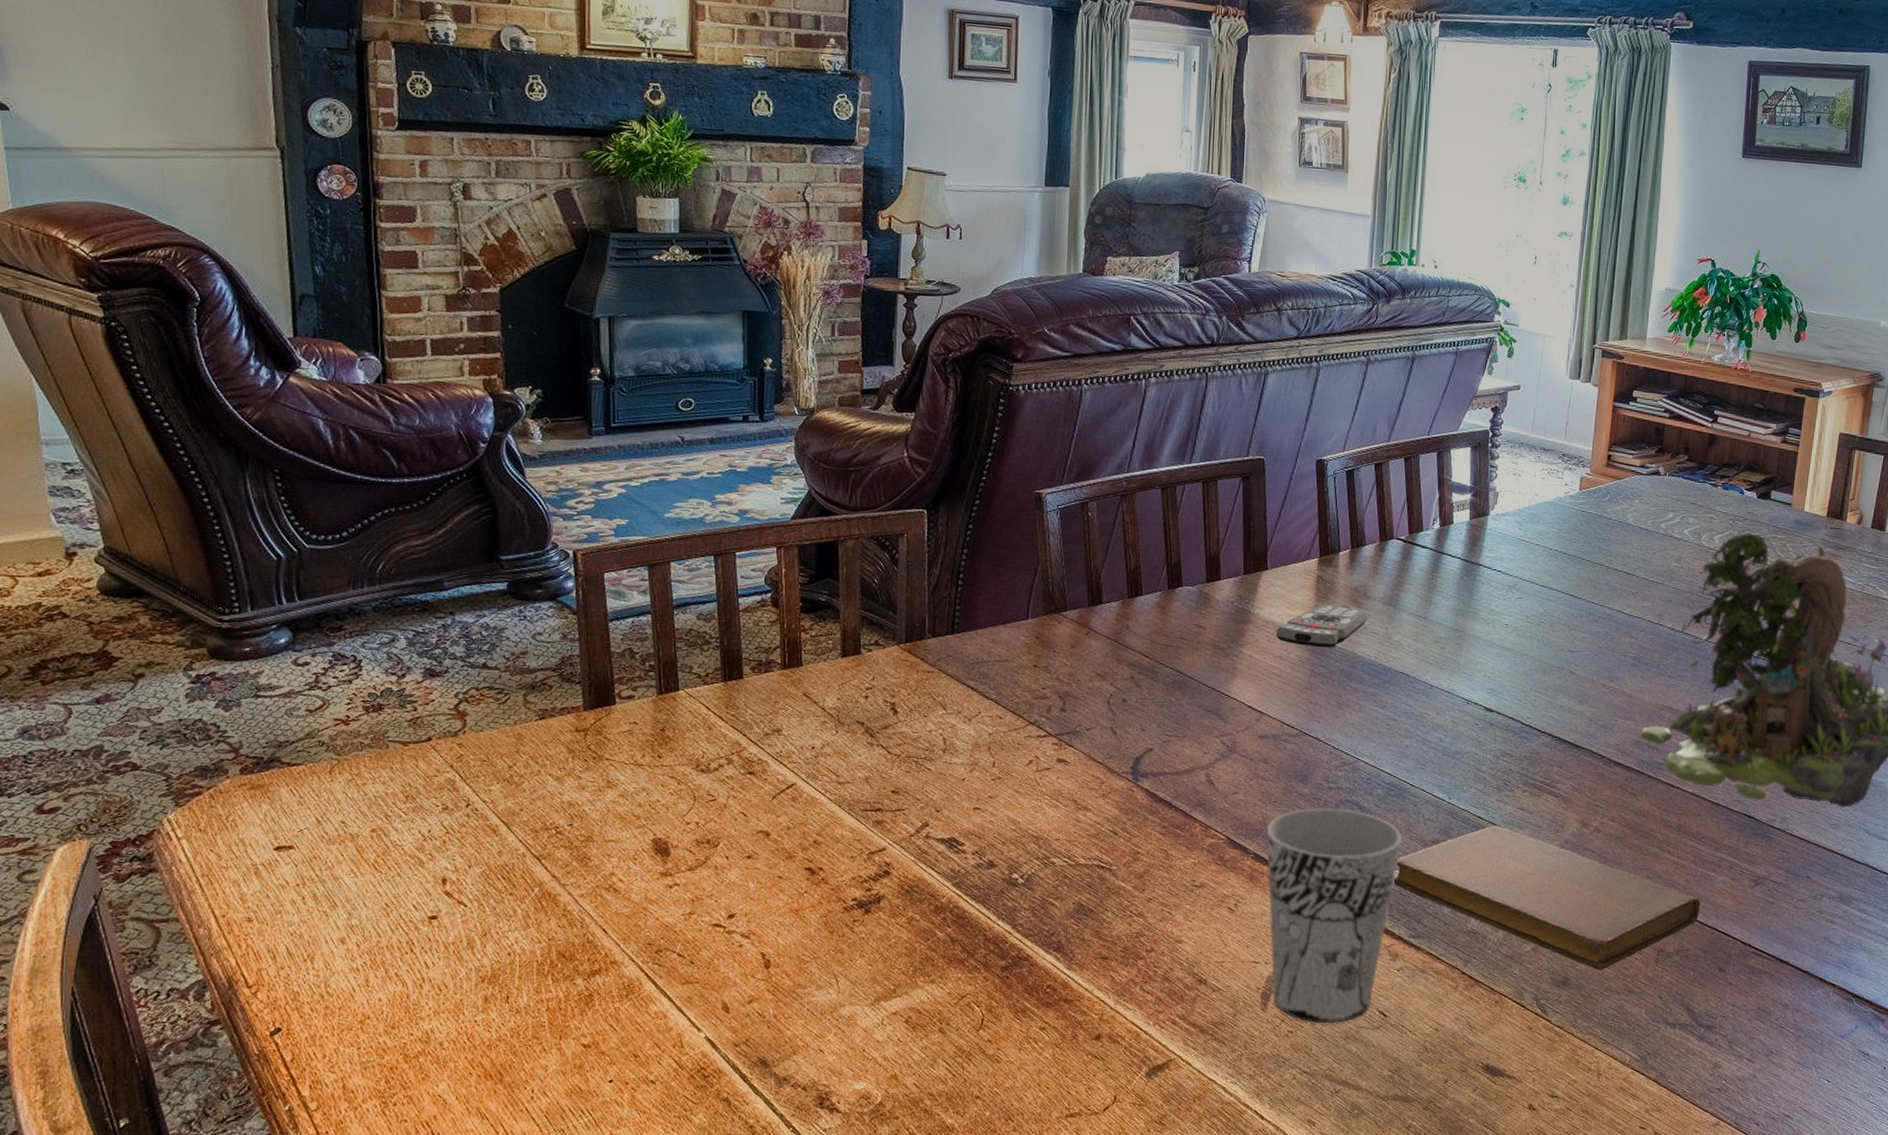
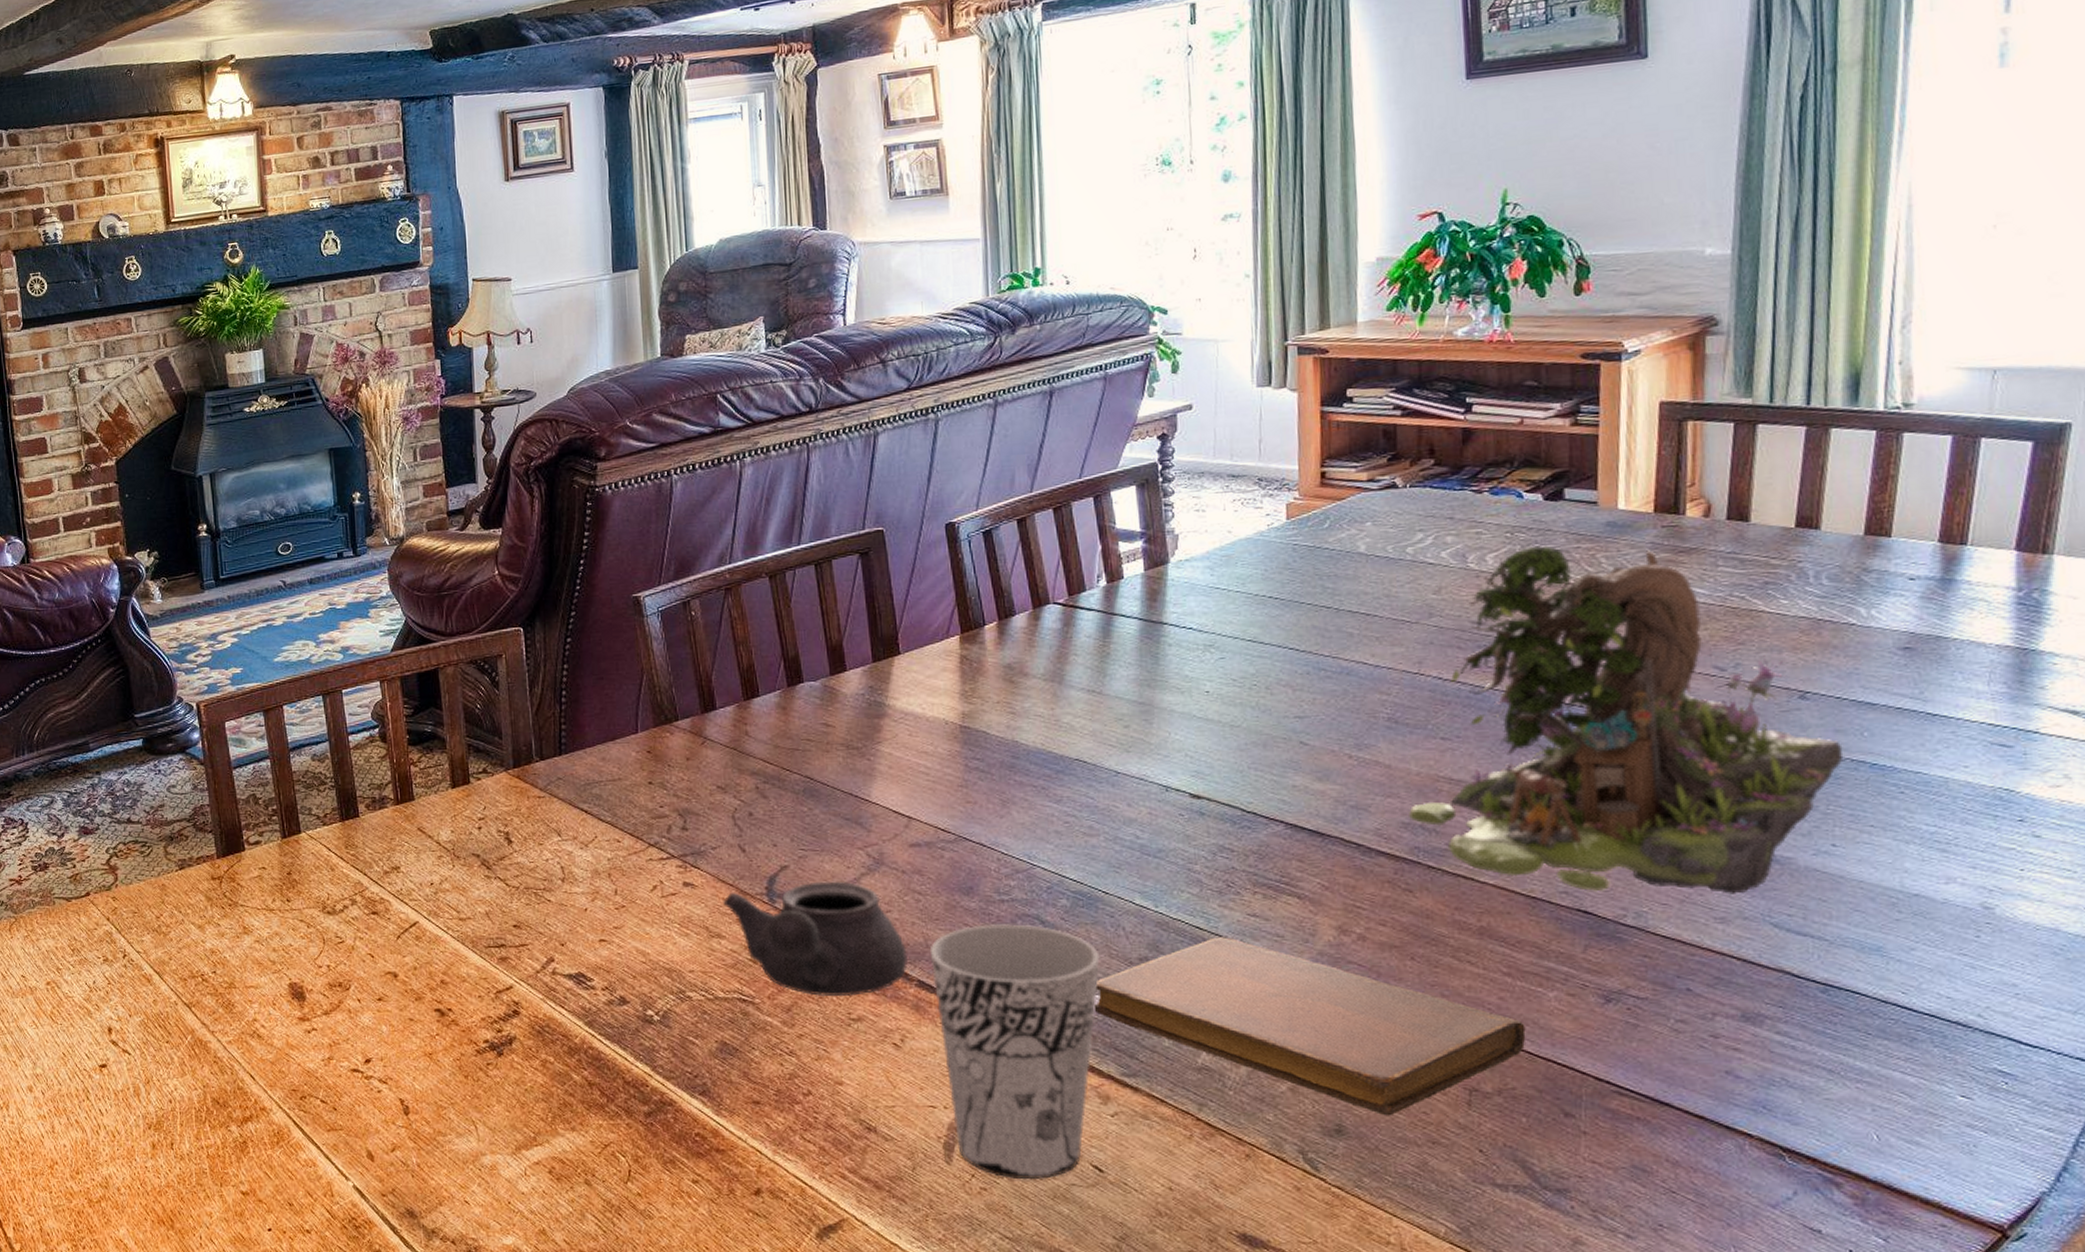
teapot: none [1092,764,1248,867] -> present [723,881,909,997]
remote control: present [1276,604,1368,648] -> none [917,686,1028,738]

